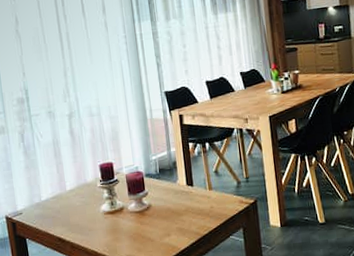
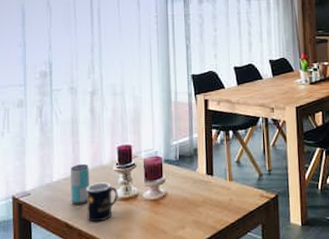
beverage can: none [57,182,77,221] -> present [71,163,89,205]
mug: none [74,198,105,235] -> present [87,182,118,222]

